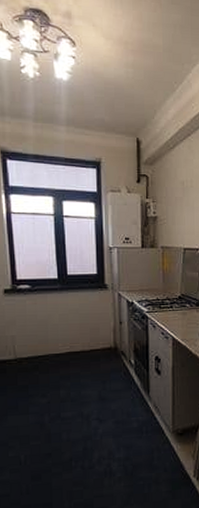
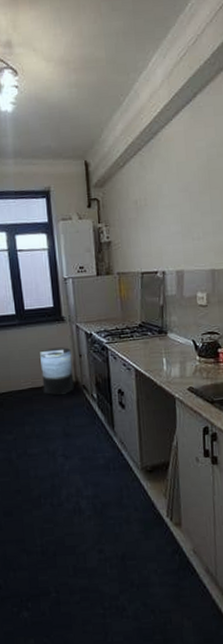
trash can: none [80,314,113,360] -> present [40,347,74,395]

